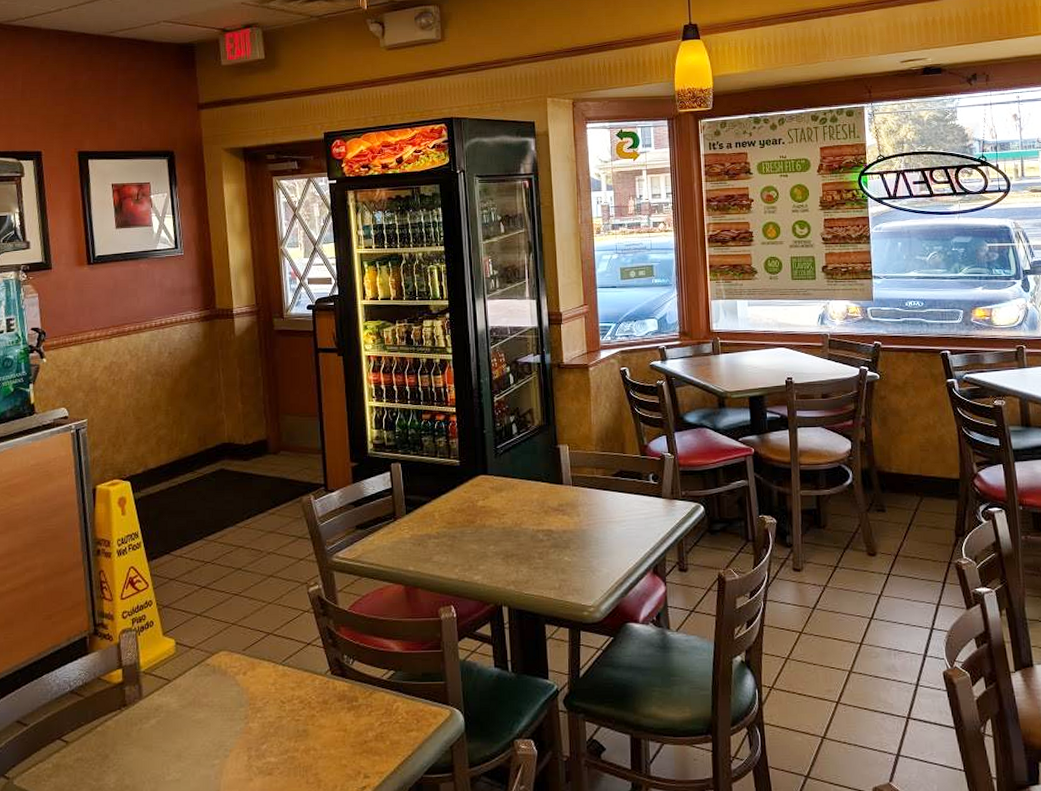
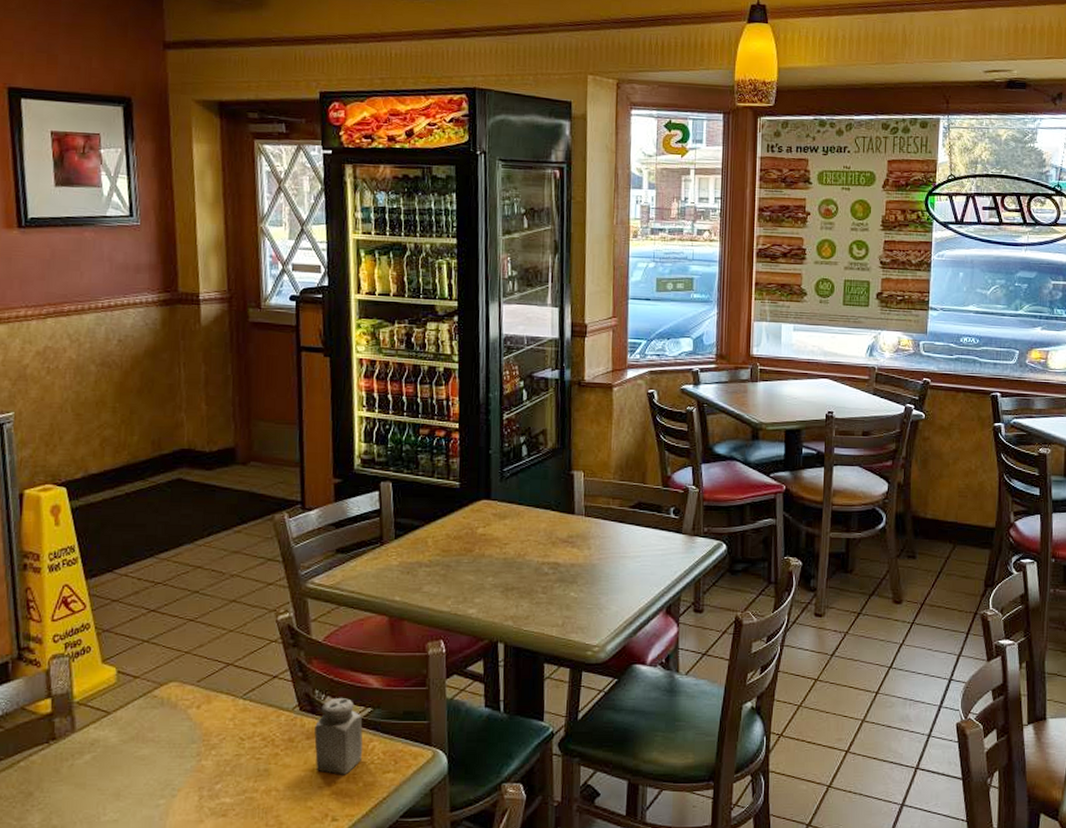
salt shaker: none [345,662,388,734] -> present [314,698,363,775]

